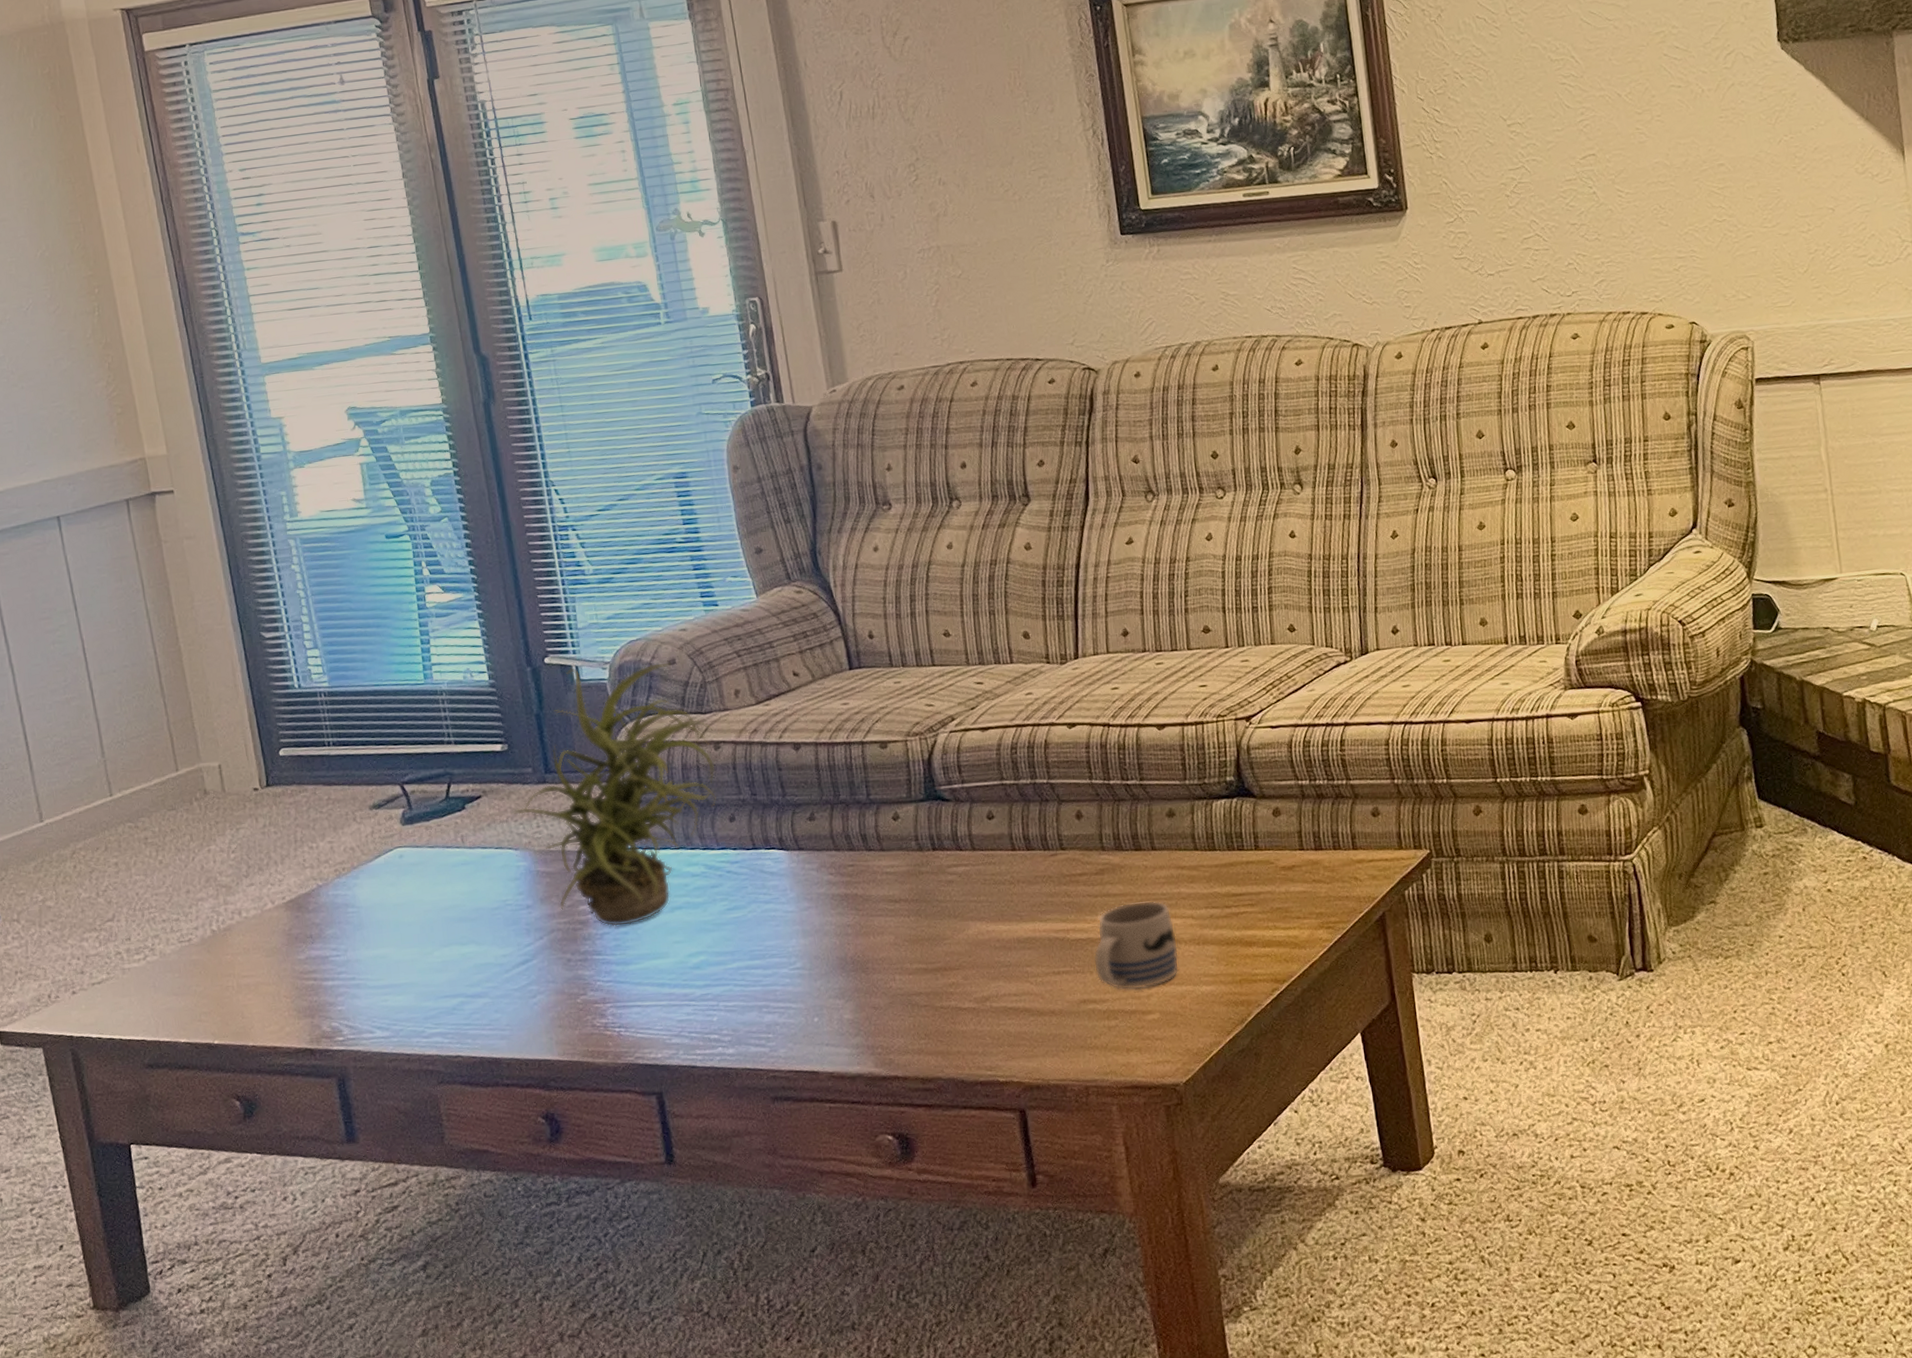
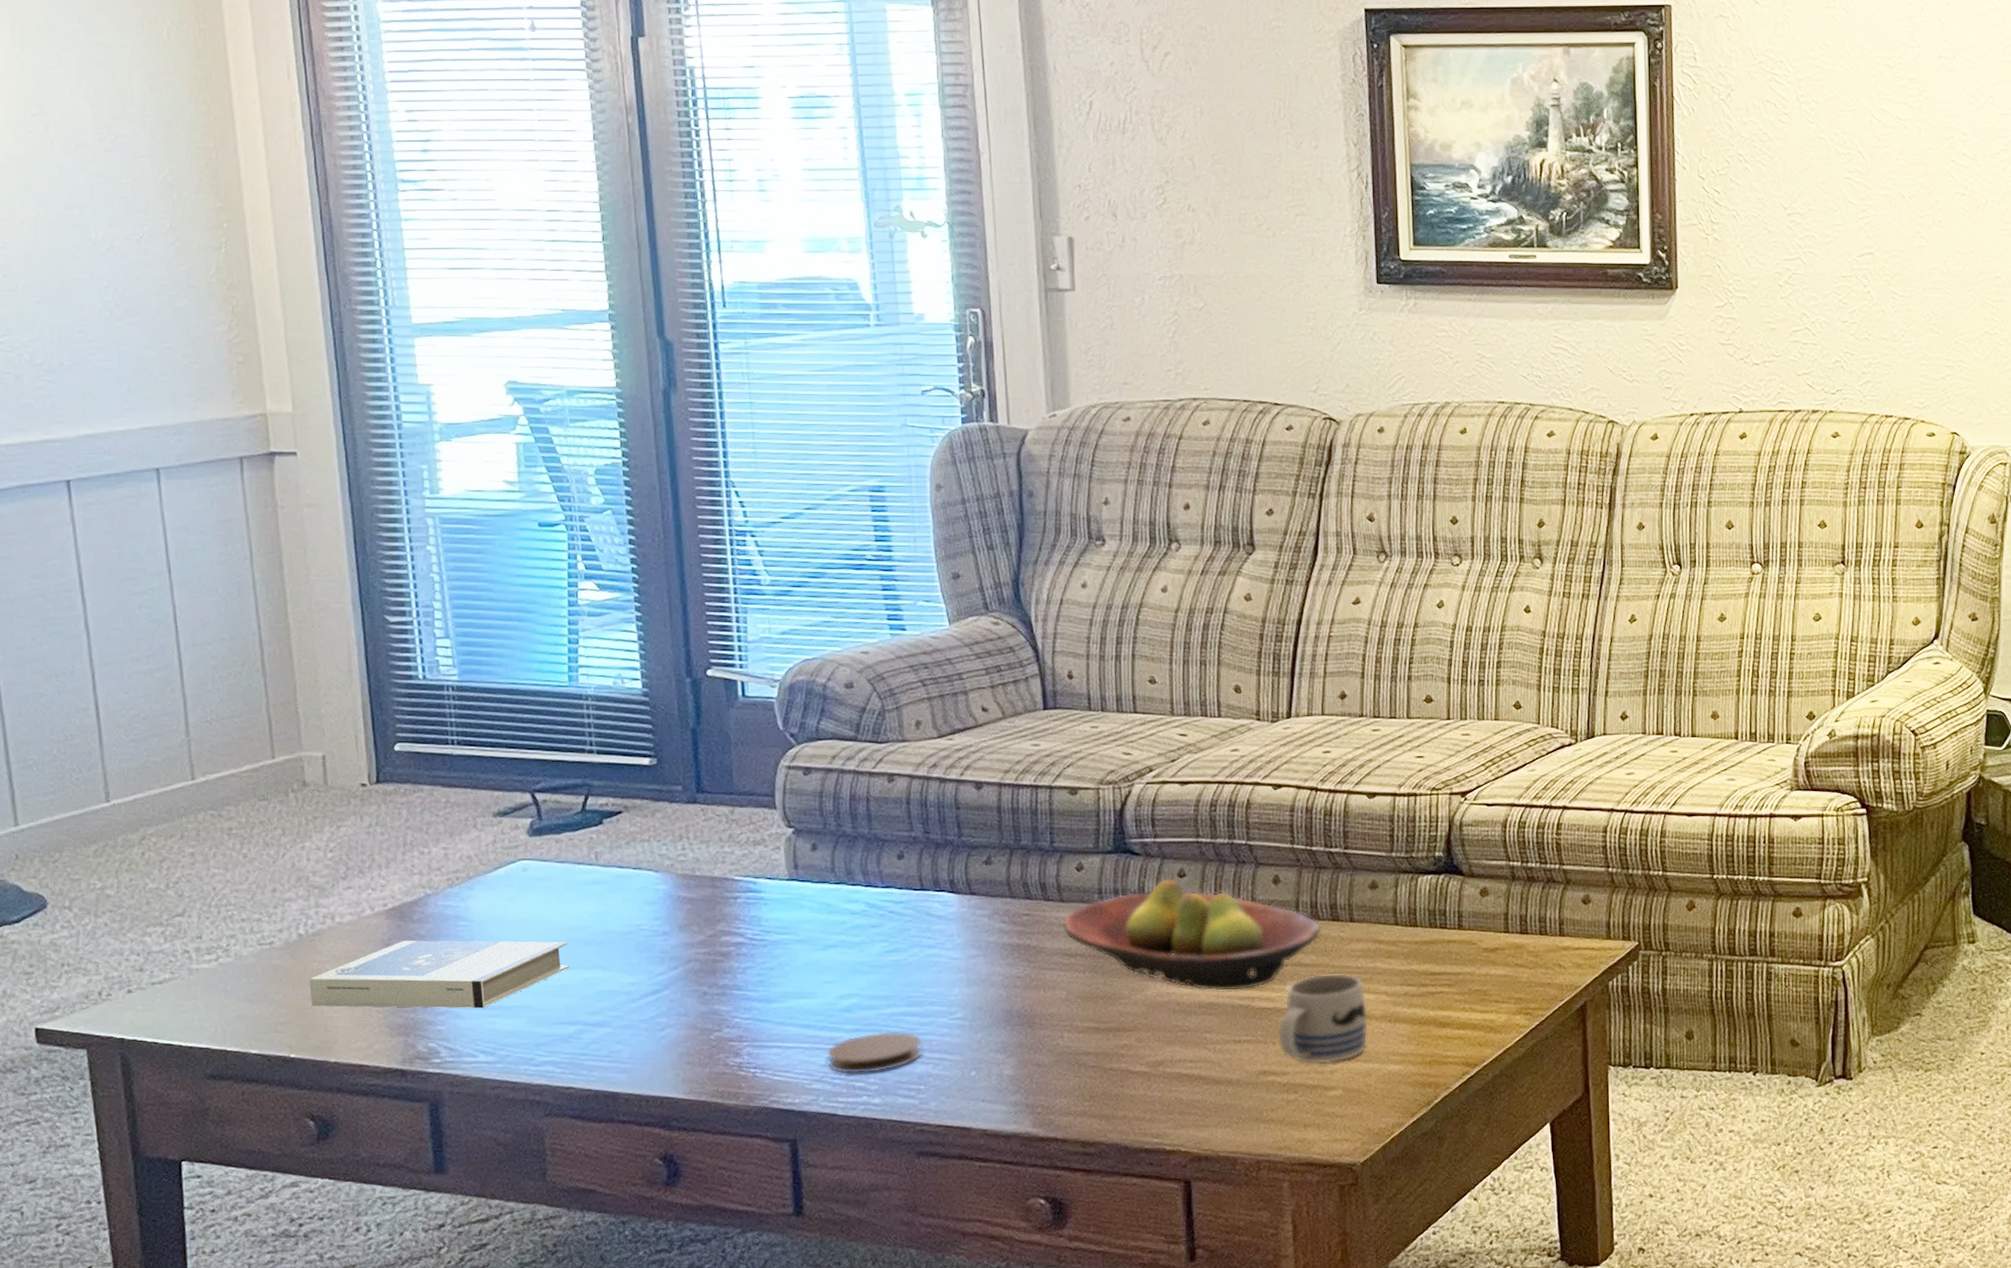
hardback book: none [224,920,448,996] -> present [309,940,570,1009]
potted plant: present [512,661,716,927] -> none [656,683,887,962]
coaster: none [682,983,768,1028] -> present [827,1031,922,1075]
fruit bowl: none [884,820,1126,927] -> present [1062,878,1322,992]

